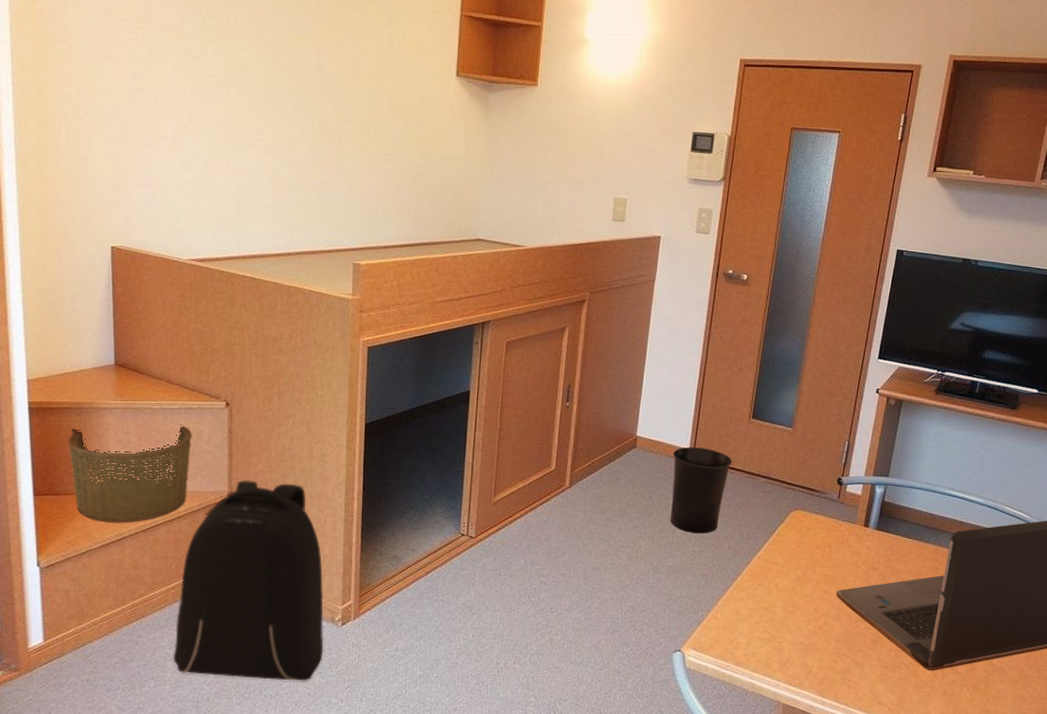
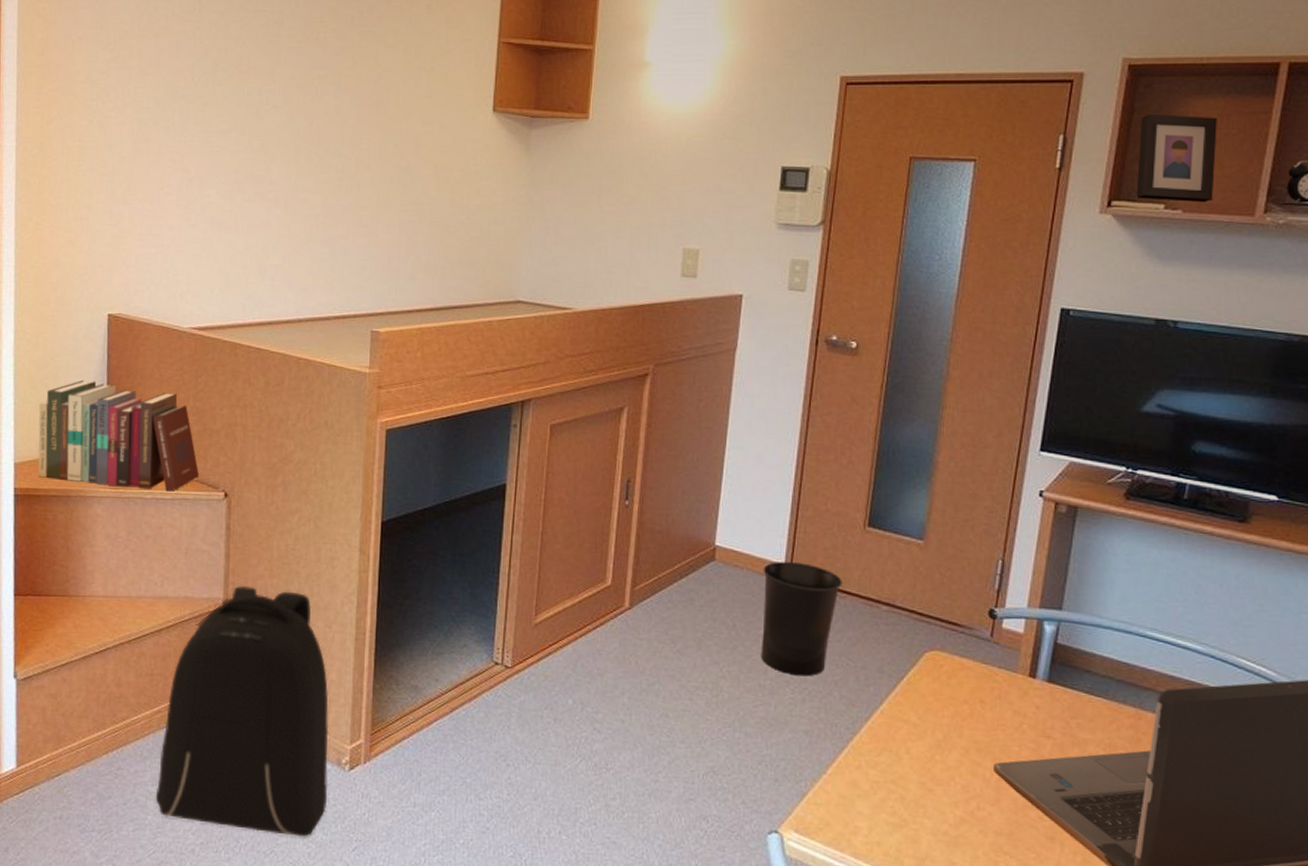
books: none [48,305,202,402] -> present [38,379,199,492]
basket: present [68,425,192,523] -> none [53,517,186,631]
picture frame: none [954,100,1013,171] -> present [1136,114,1217,203]

